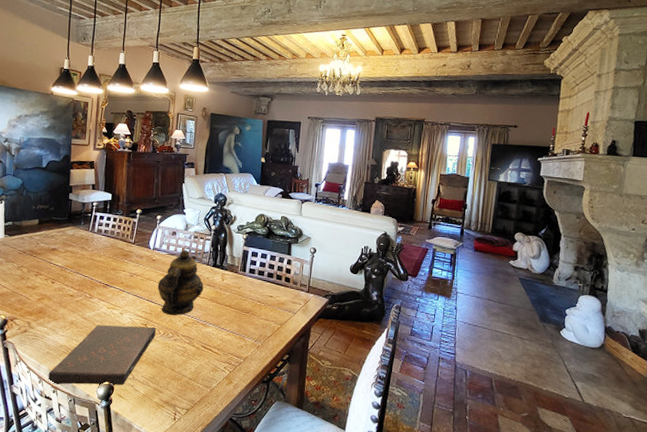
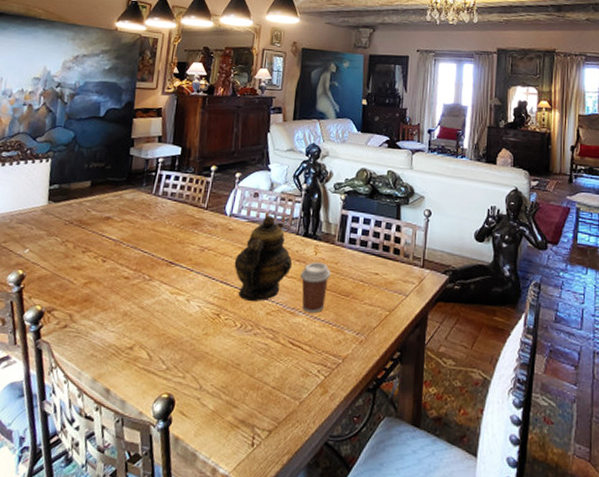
book: present [48,325,156,385] -> none [90,316,231,399]
coffee cup: none [211,287,235,325] -> present [301,262,331,314]

